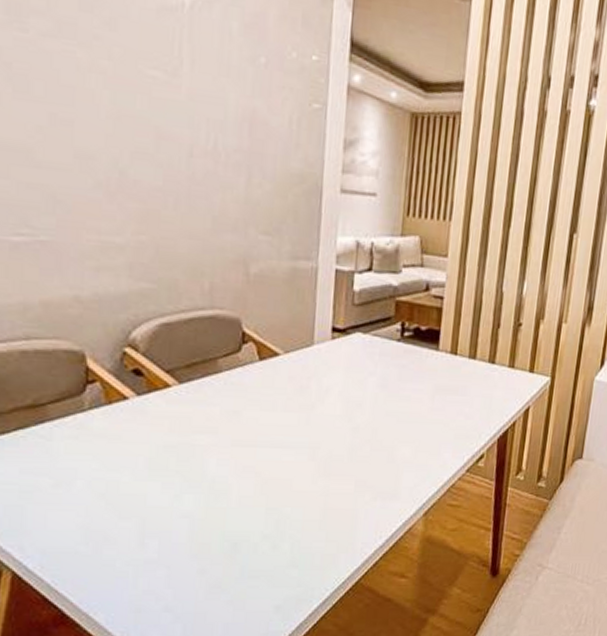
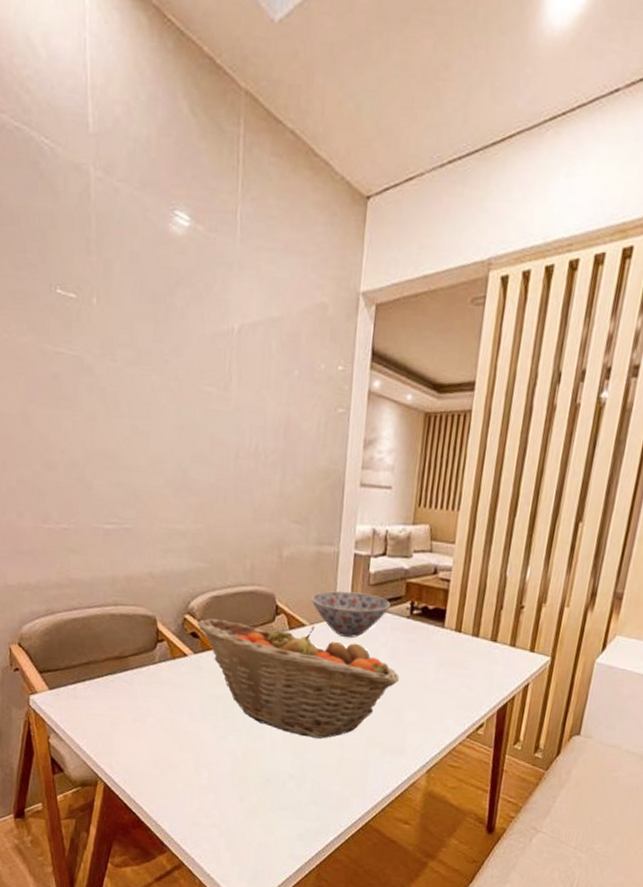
fruit basket: none [140,351,390,487] -> present [196,618,399,739]
bowl: none [285,312,378,366] -> present [311,591,391,638]

